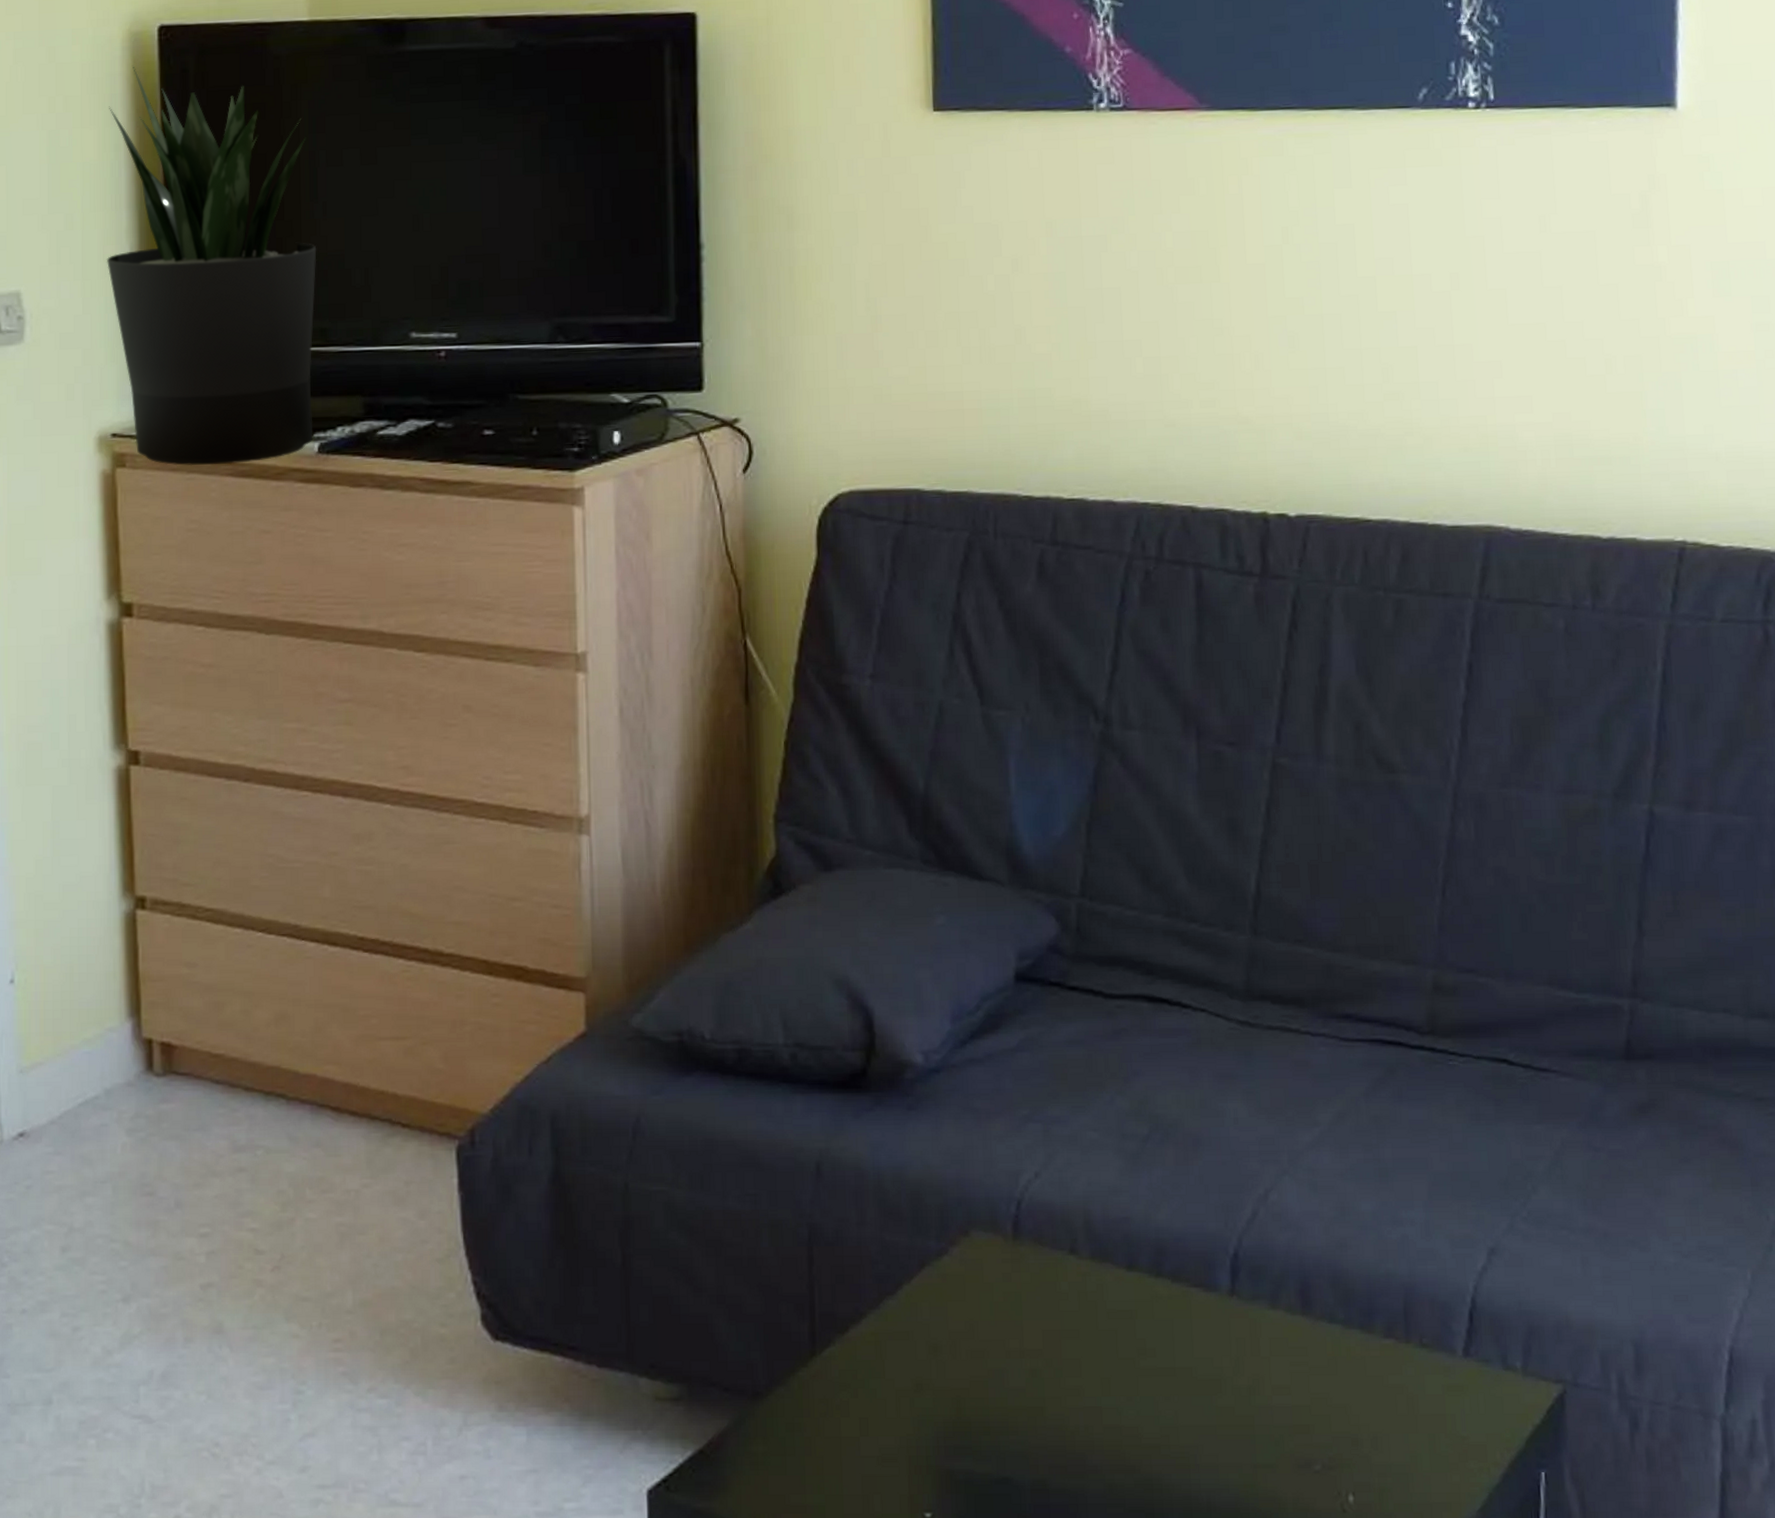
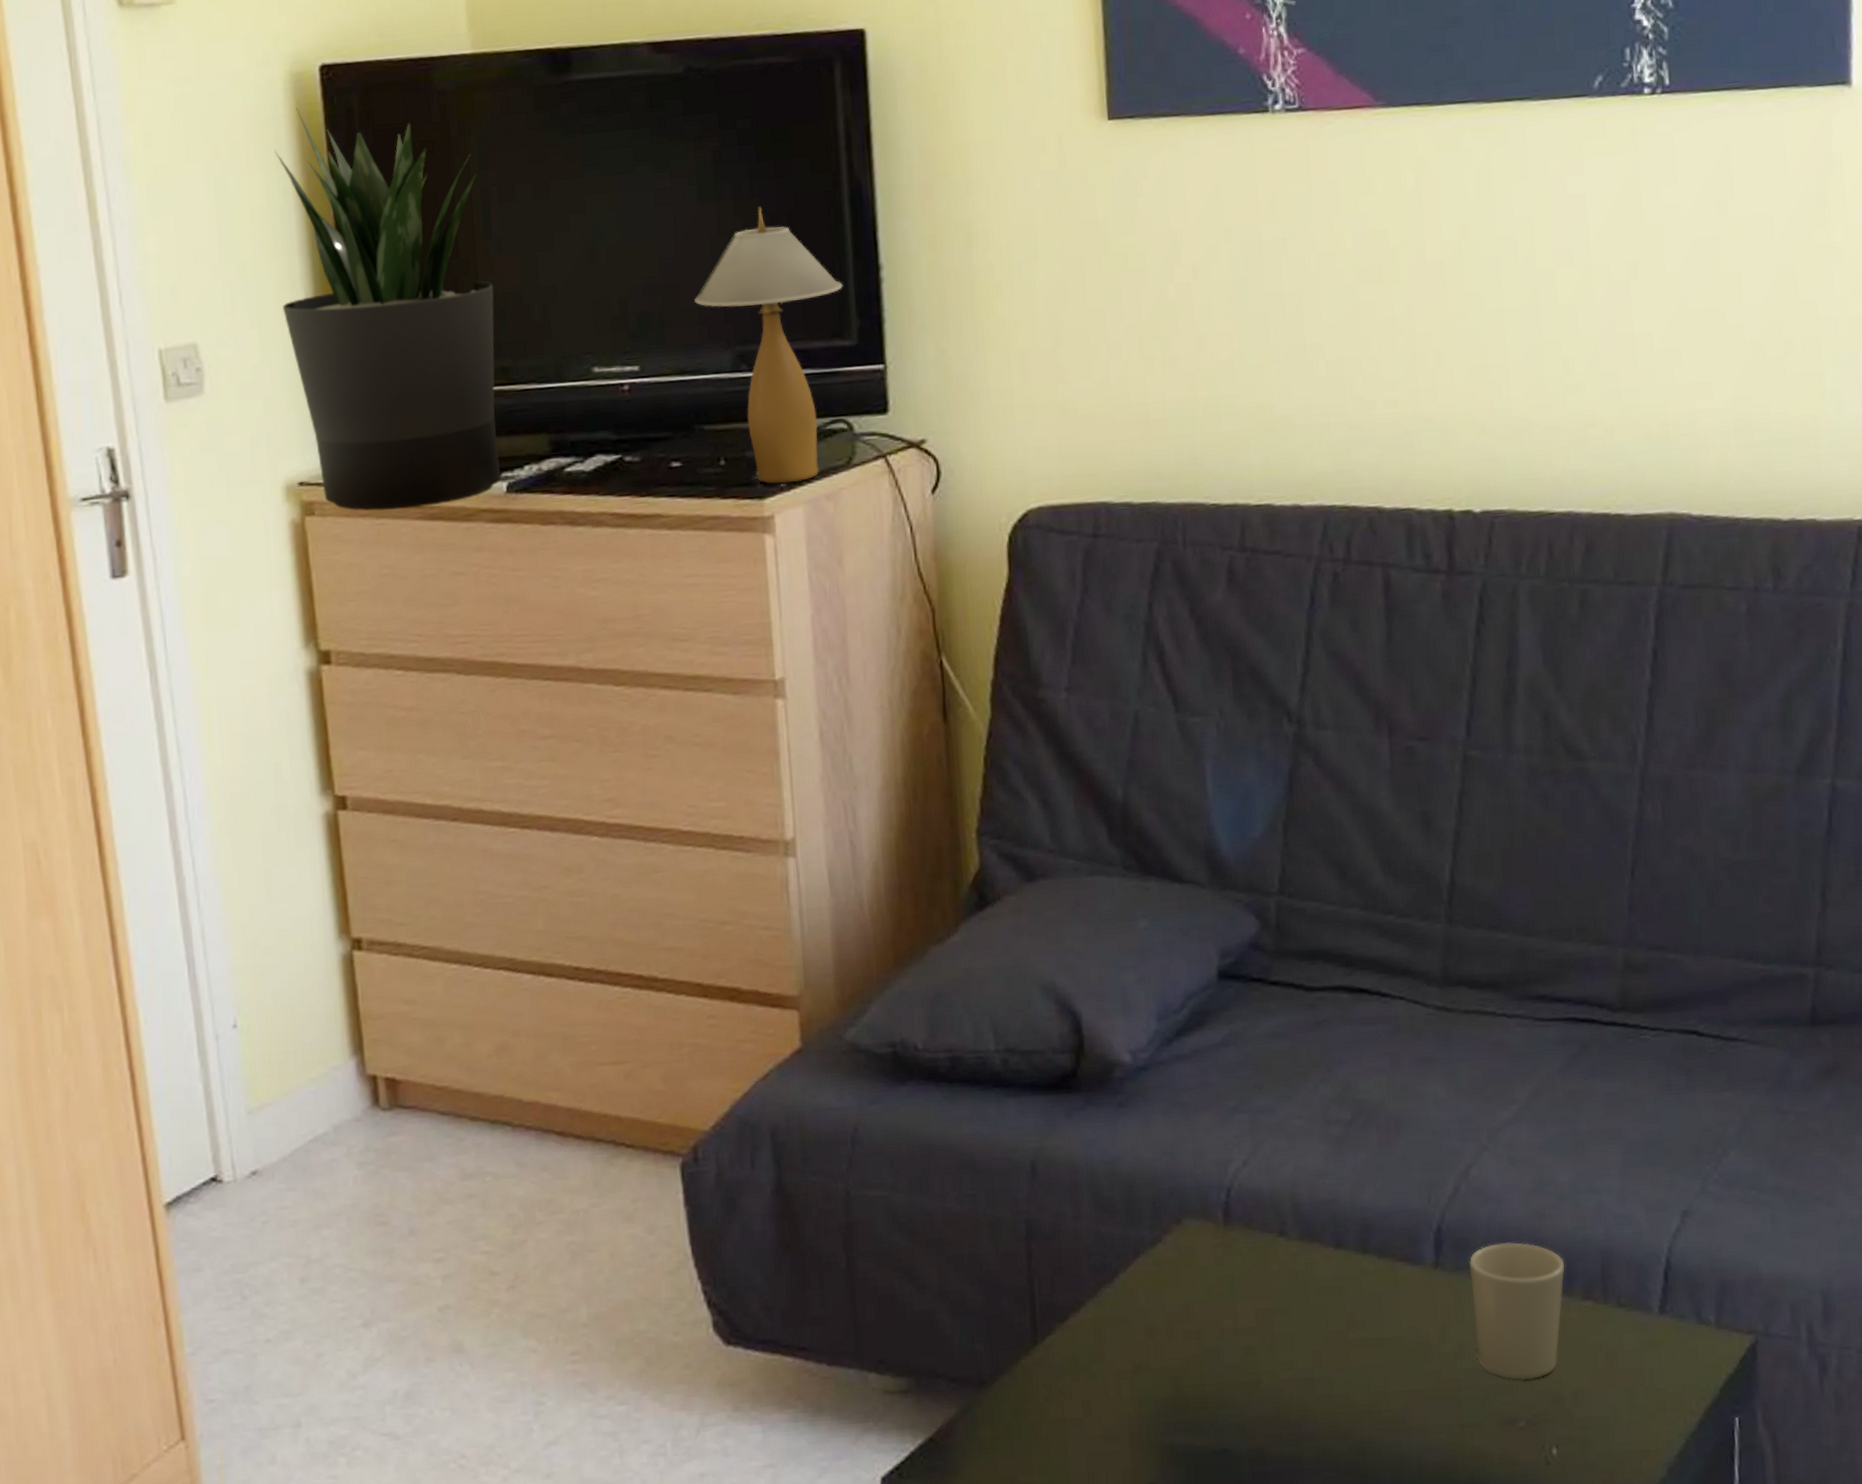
table lamp: none [515,181,663,457] -> present [695,207,843,484]
mug: none [1265,1273,1366,1421] -> present [1468,1242,1566,1381]

